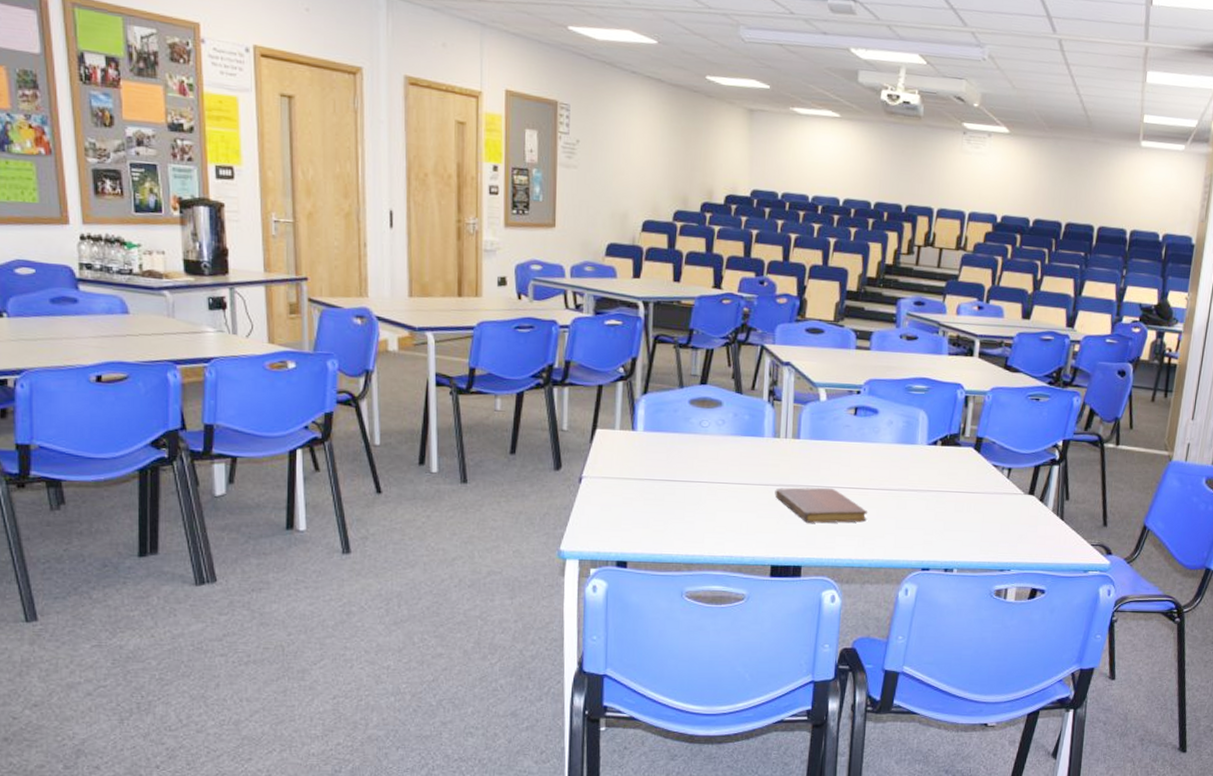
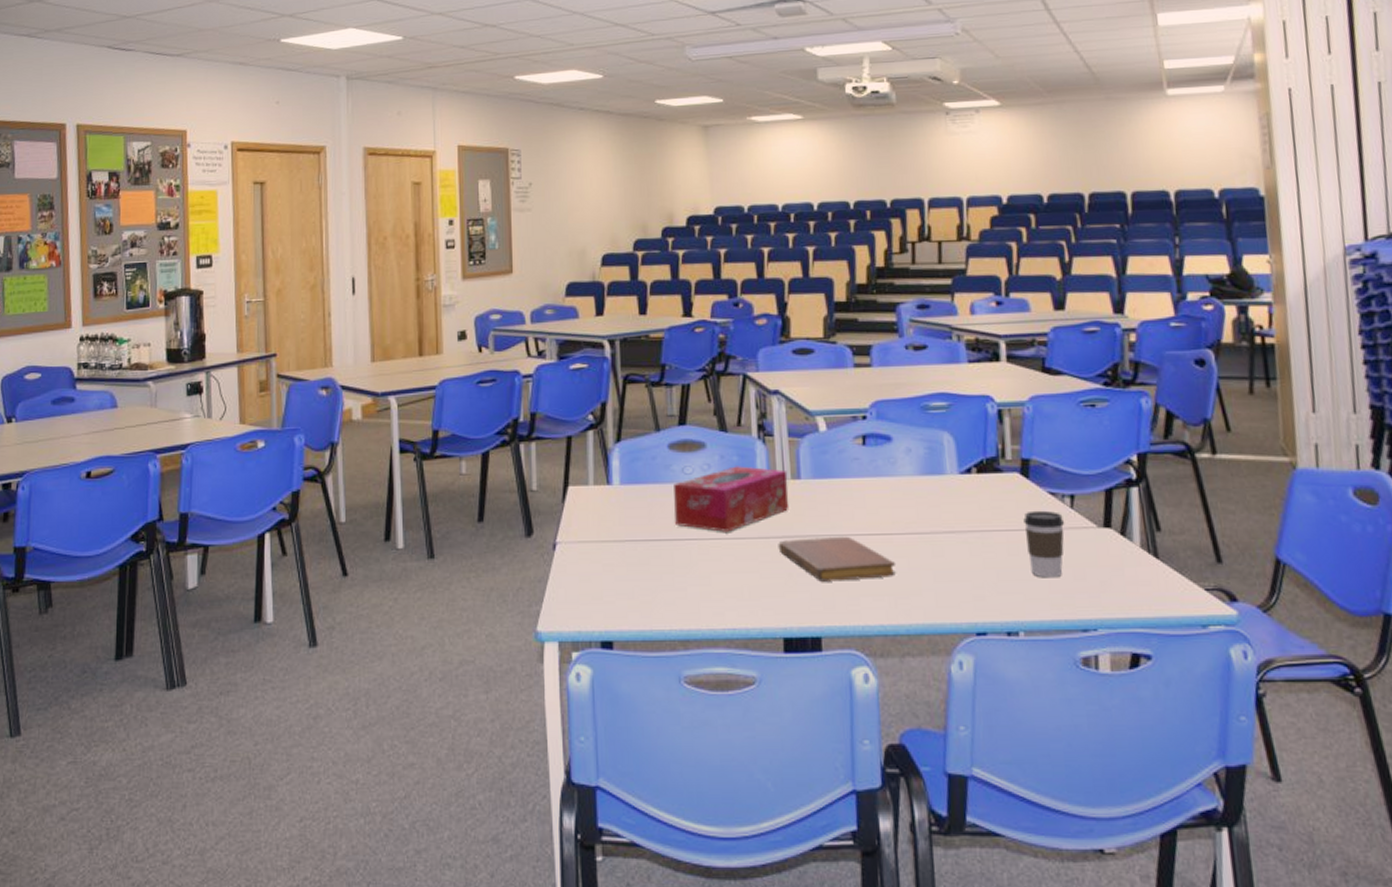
tissue box: none [690,423,790,478] -> present [674,466,790,532]
coffee cup: none [970,478,1001,531] -> present [1023,510,1065,578]

